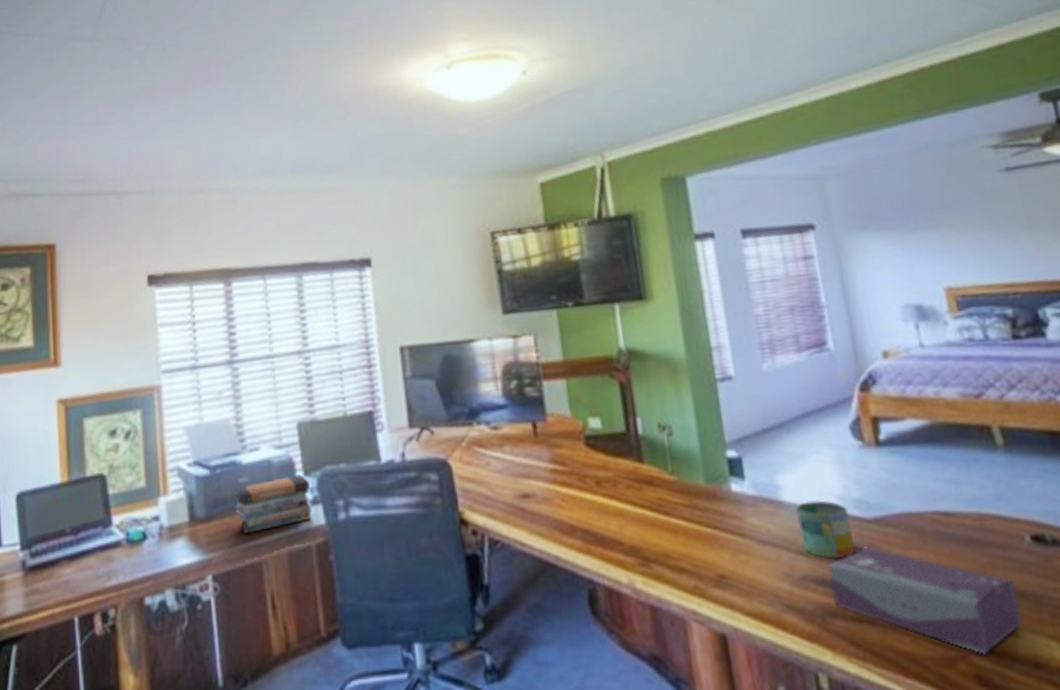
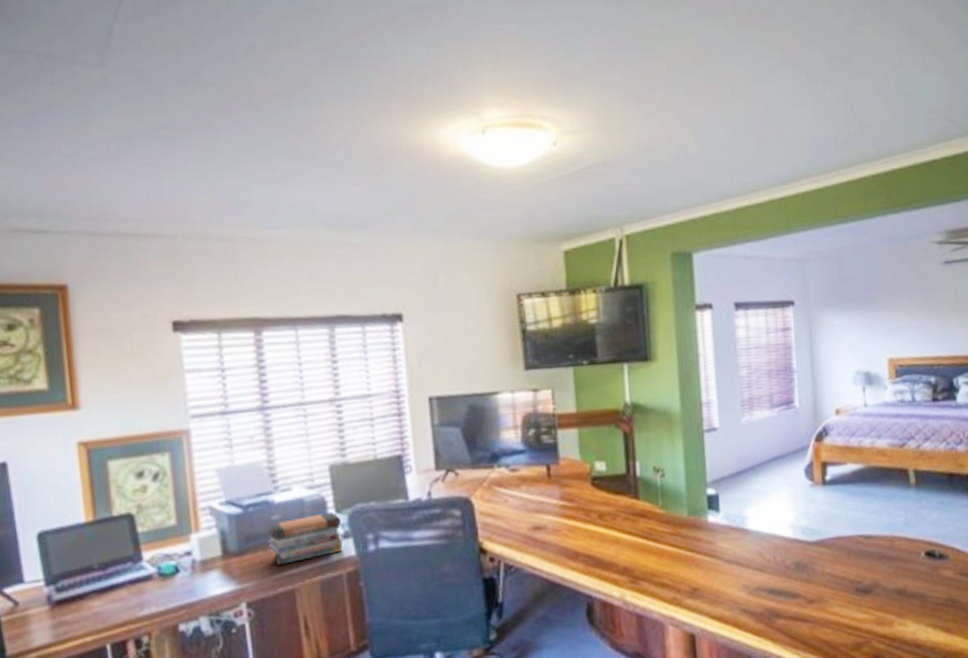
mug: present [795,500,856,559] -> none [756,528,799,573]
tissue box: present [828,546,1023,654] -> none [777,563,911,640]

